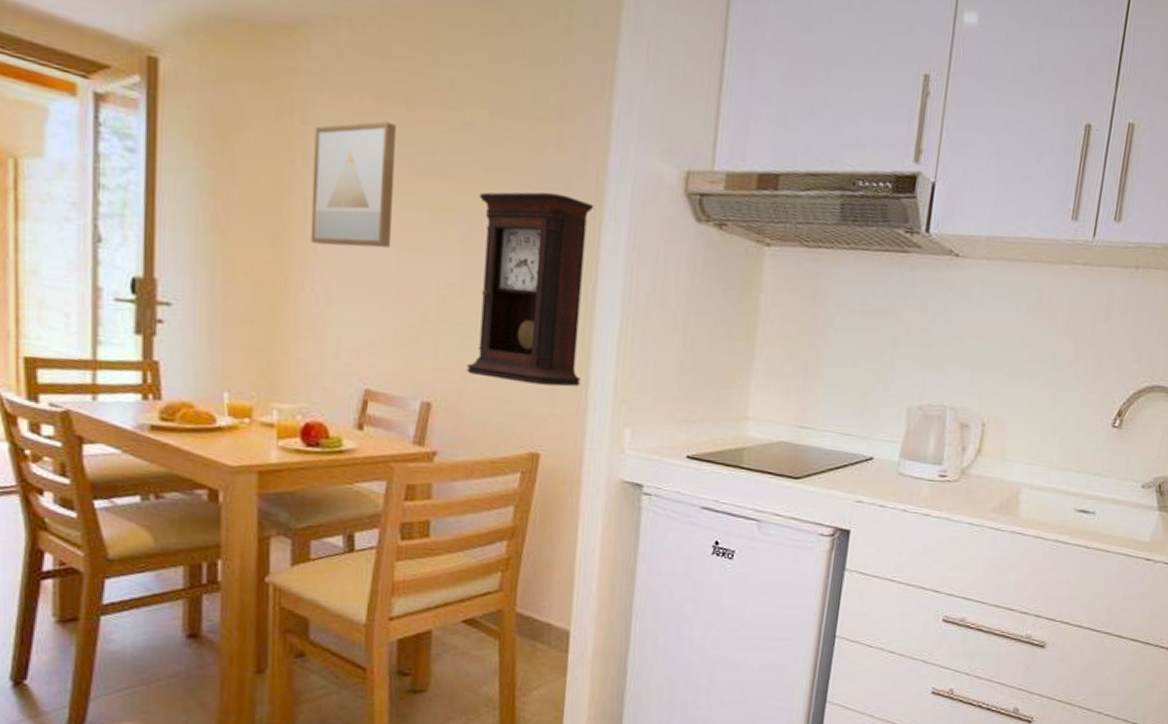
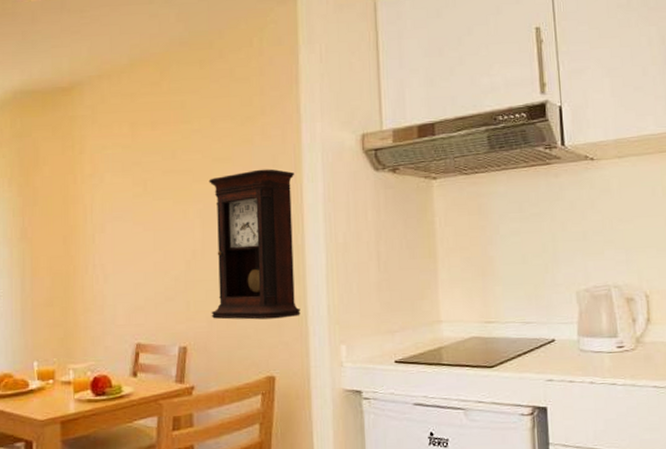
wall art: present [310,121,397,248] -> none [89,140,148,238]

